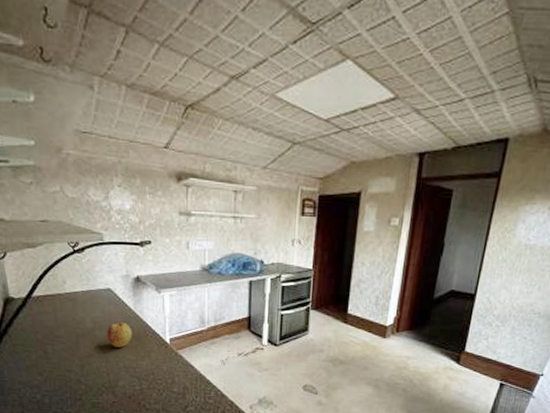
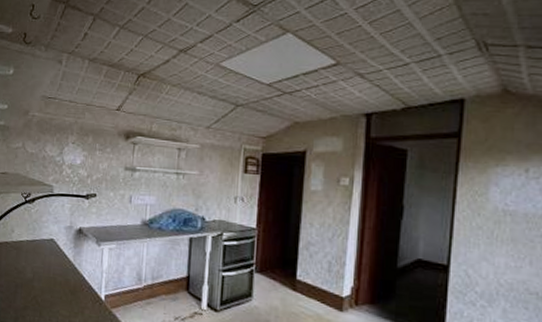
apple: present [107,322,132,348] -> none [44,273,69,302]

